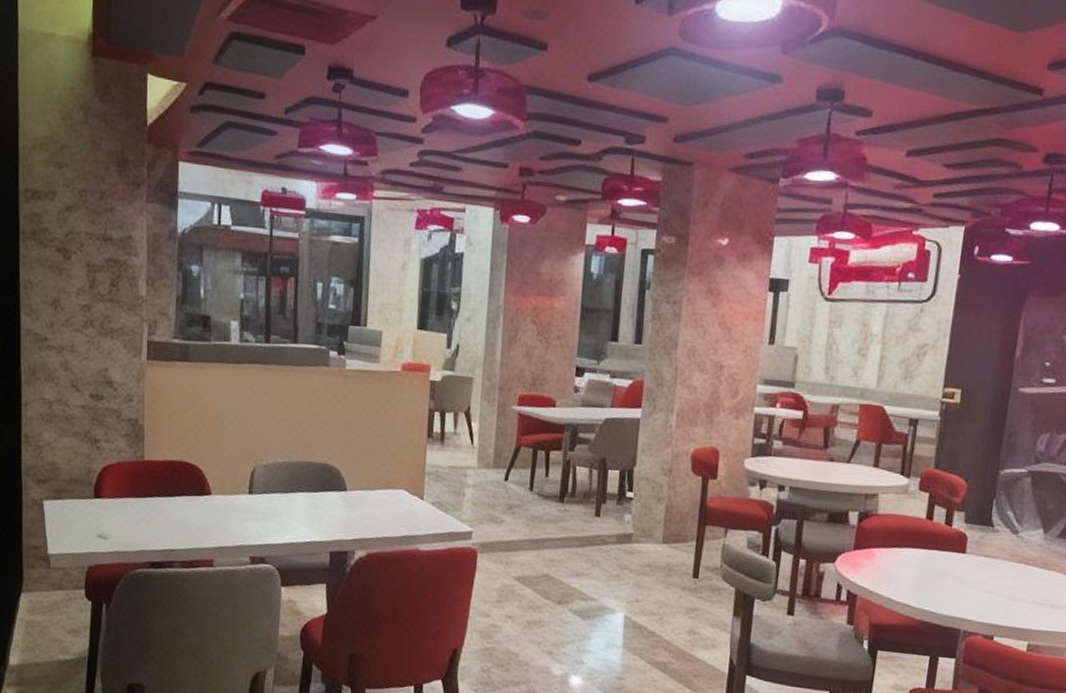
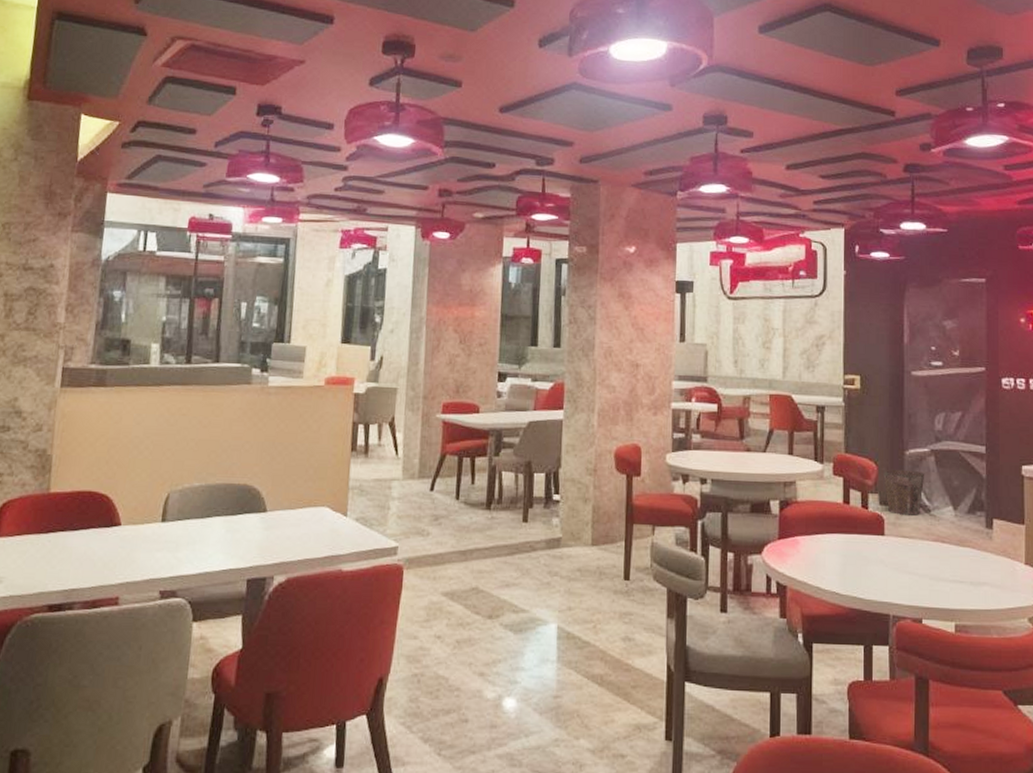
waste bin: none [972,488,1019,536] -> present [883,469,925,516]

